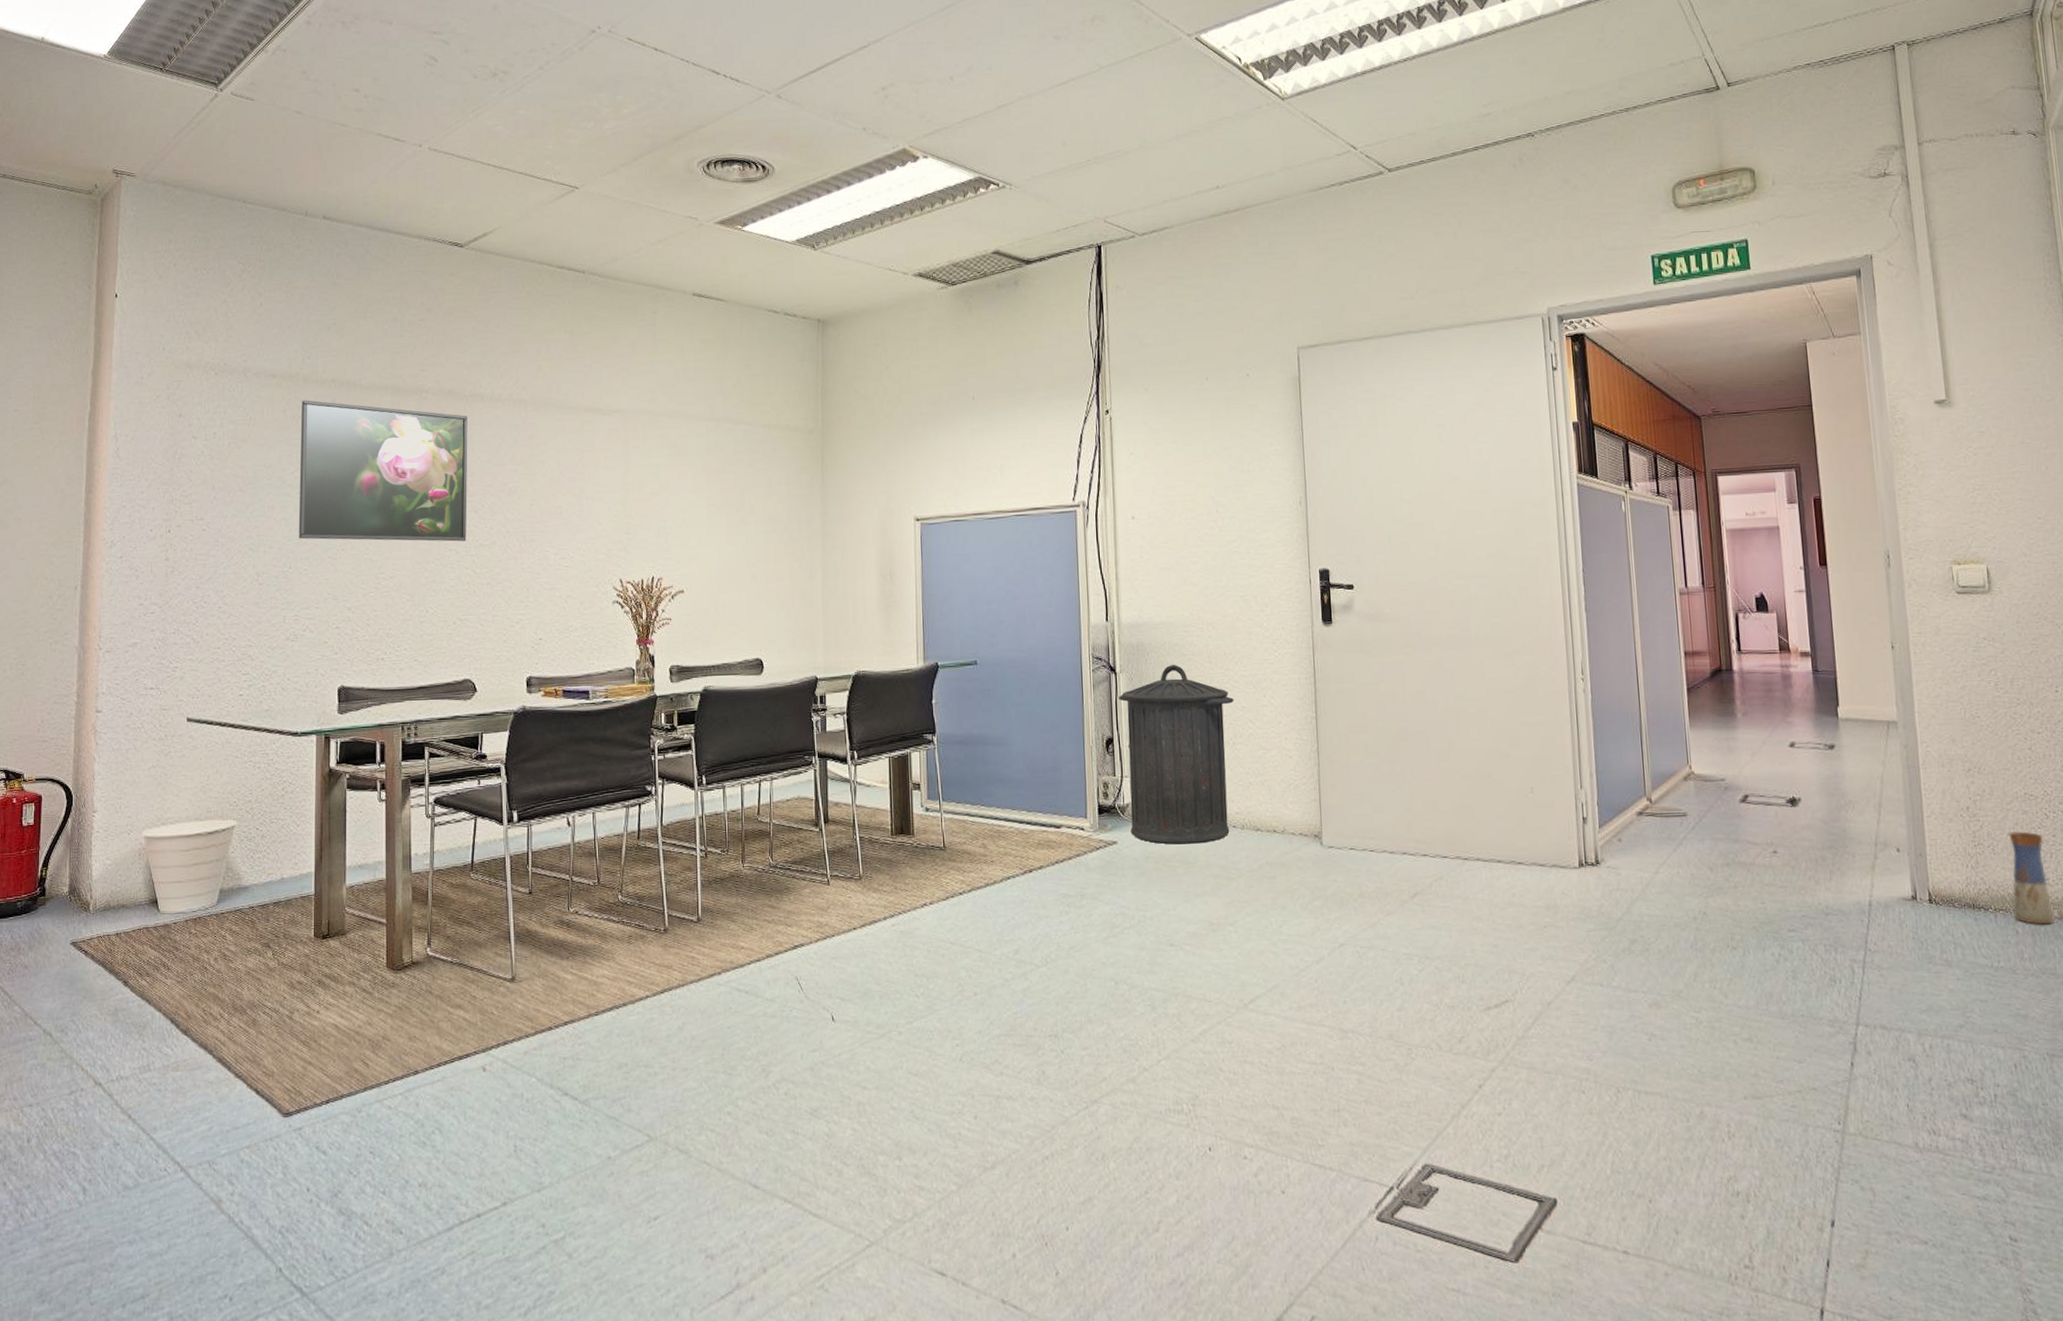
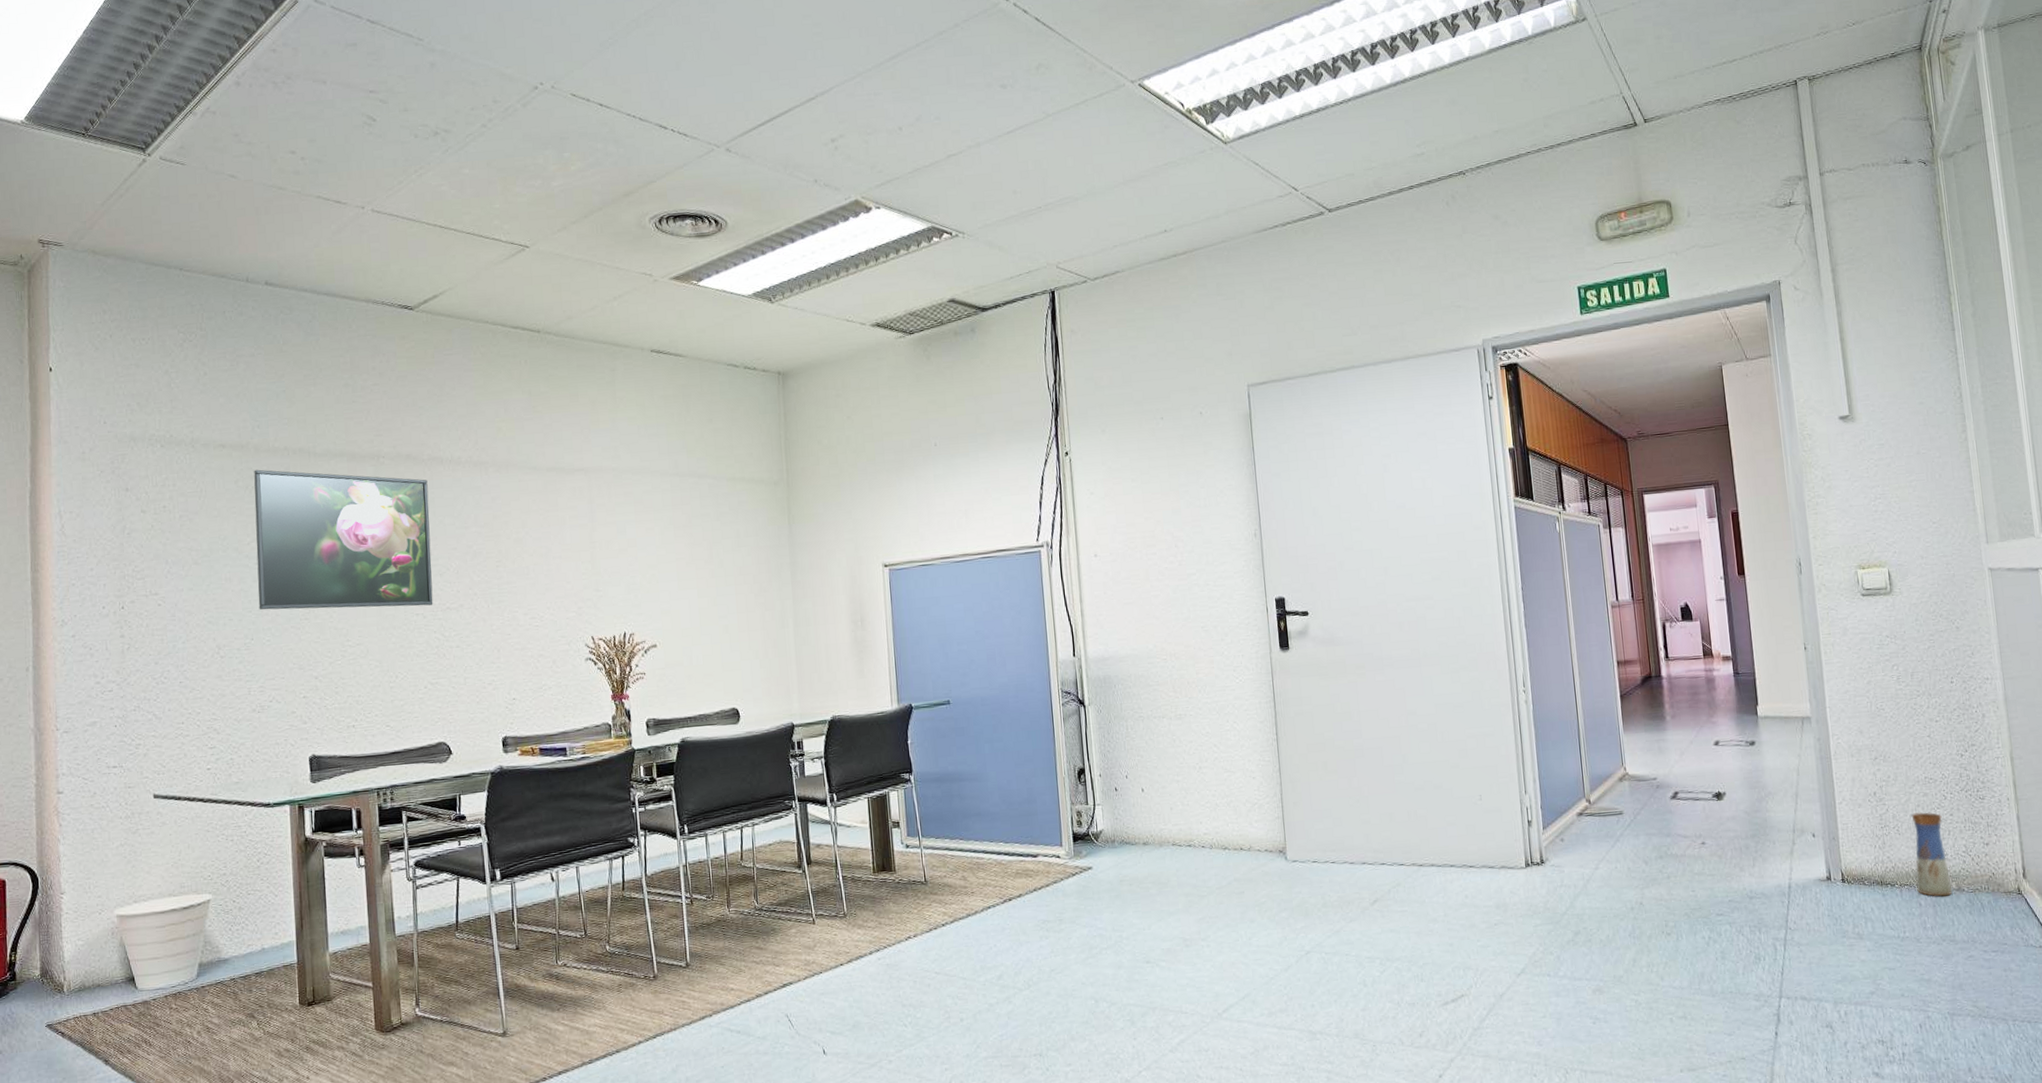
trash can: present [1118,665,1235,845] -> none [1087,695,1200,867]

